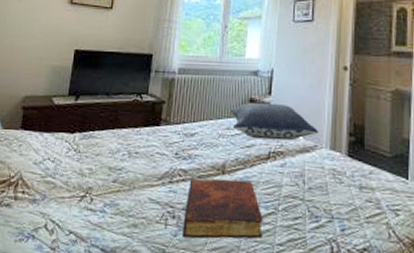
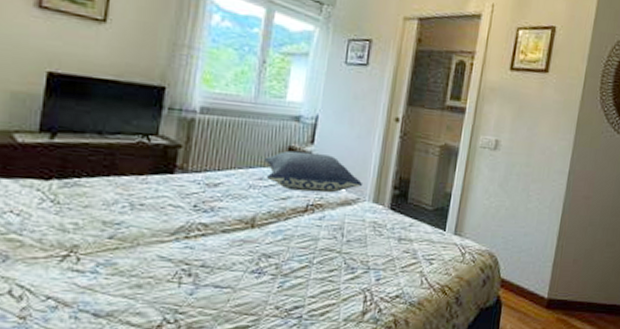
book: present [181,178,263,239] -> none [199,233,295,296]

